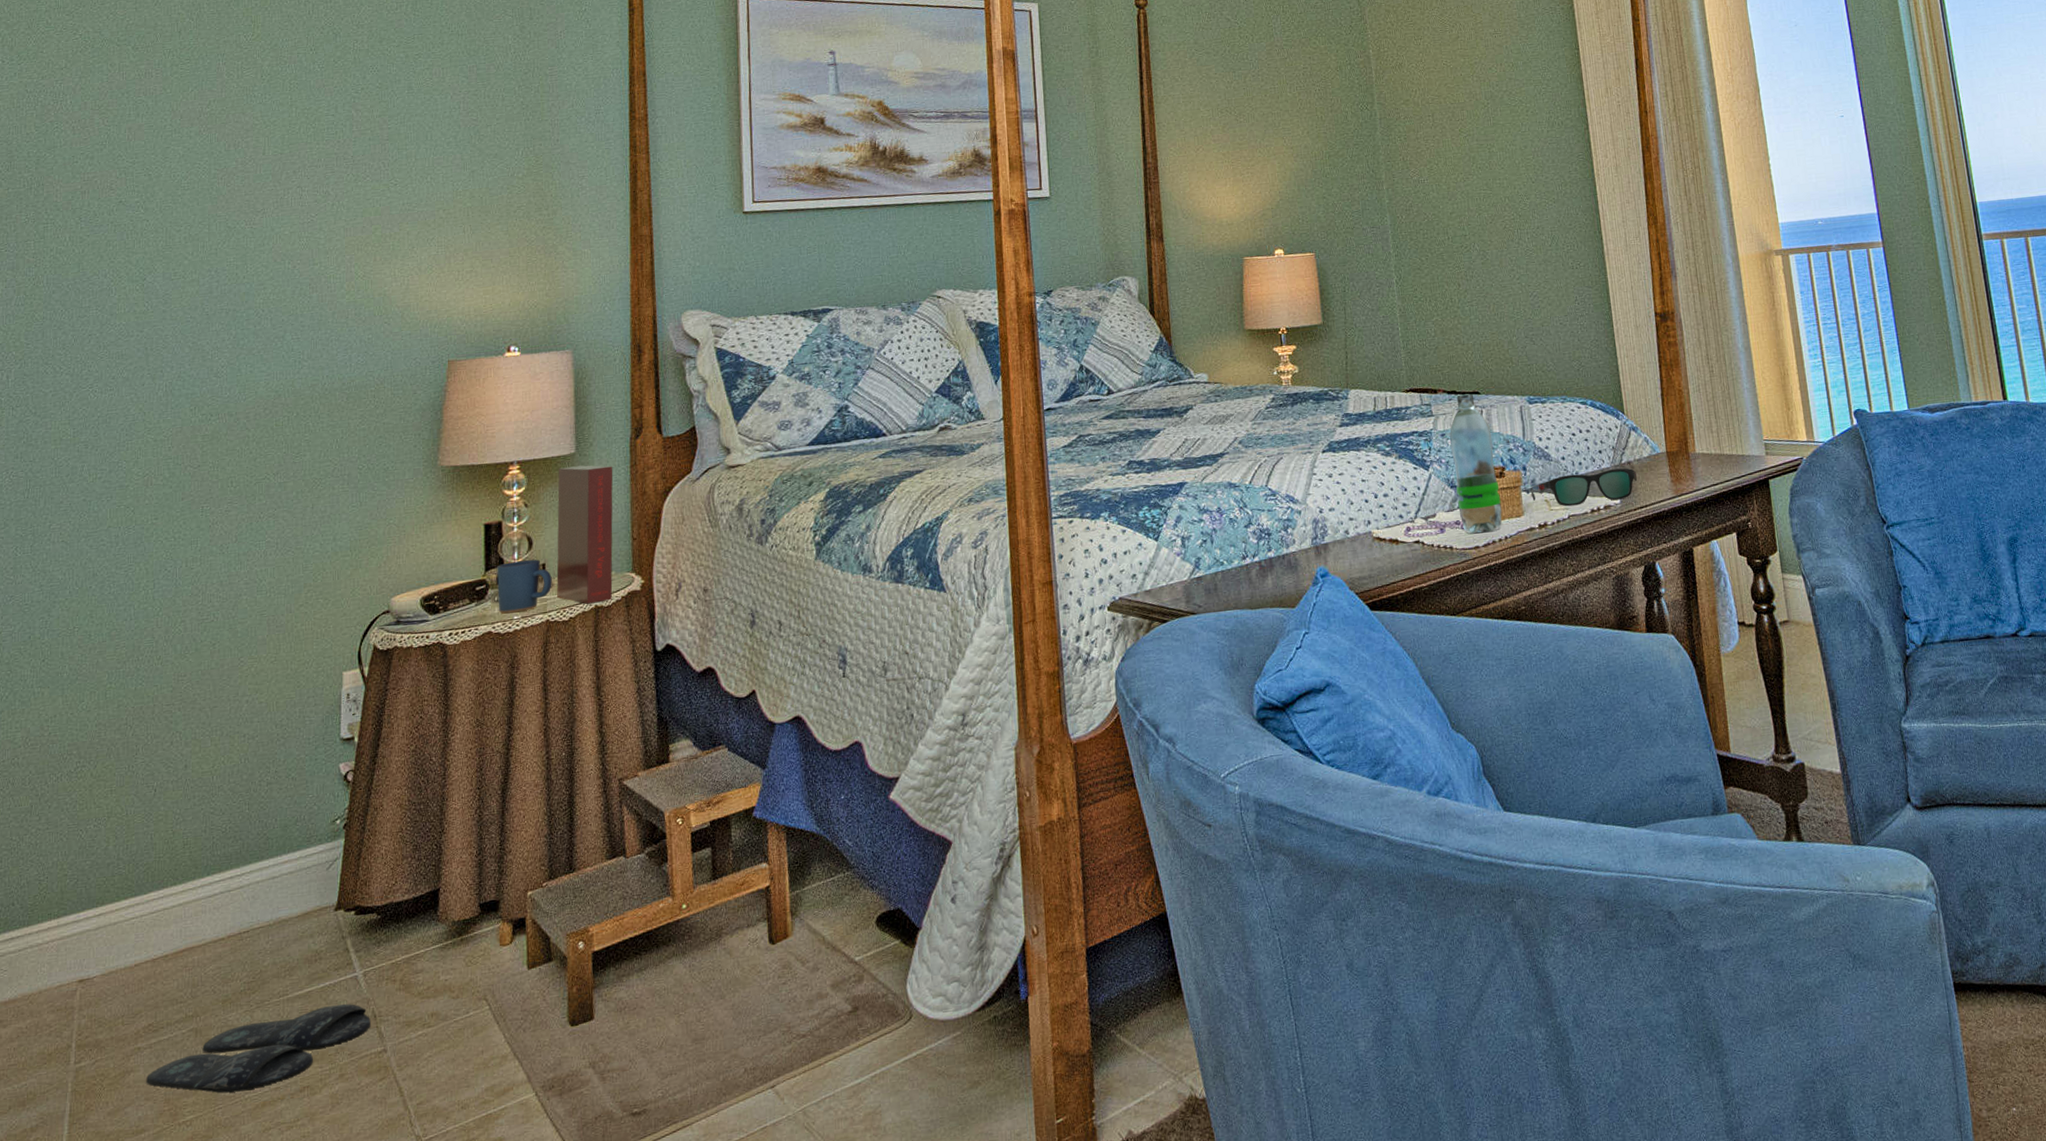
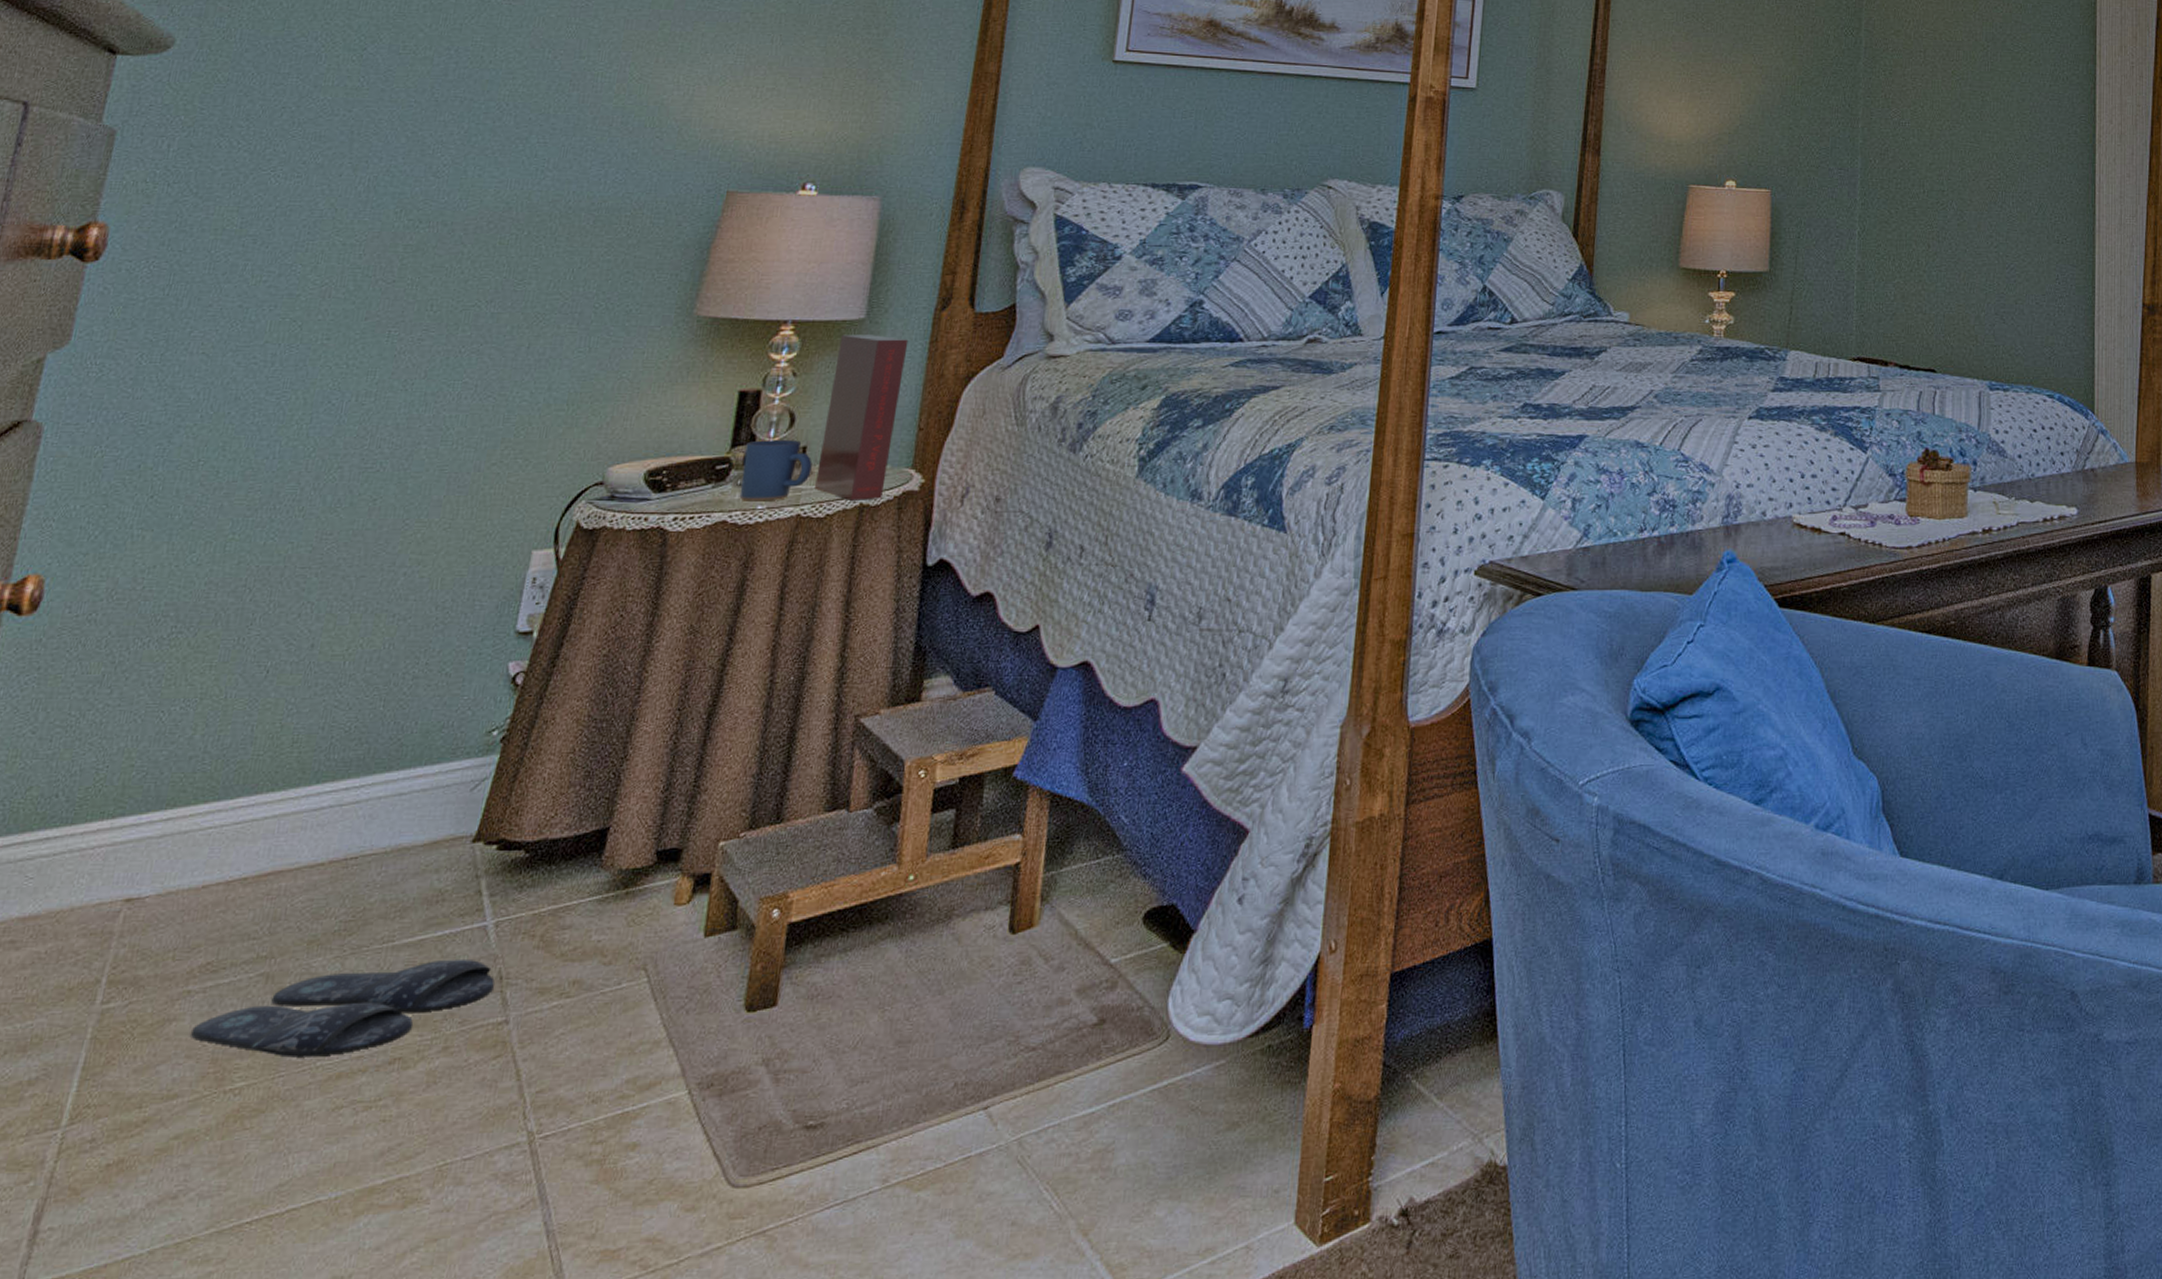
bottle: present [1449,393,1502,534] -> none [1894,370,1944,532]
sunglasses: present [1530,468,1638,507] -> none [1978,475,2100,512]

